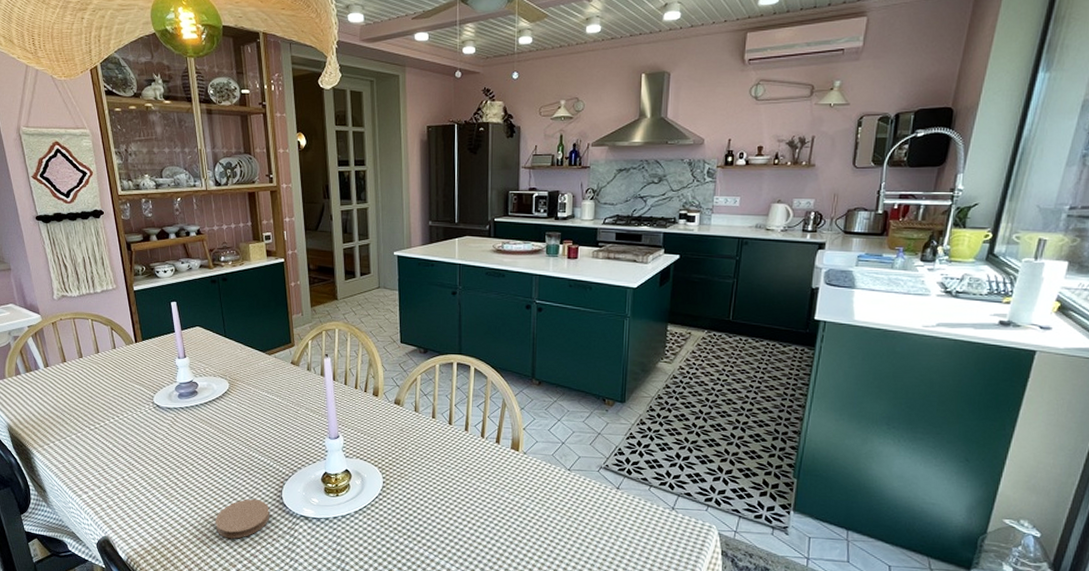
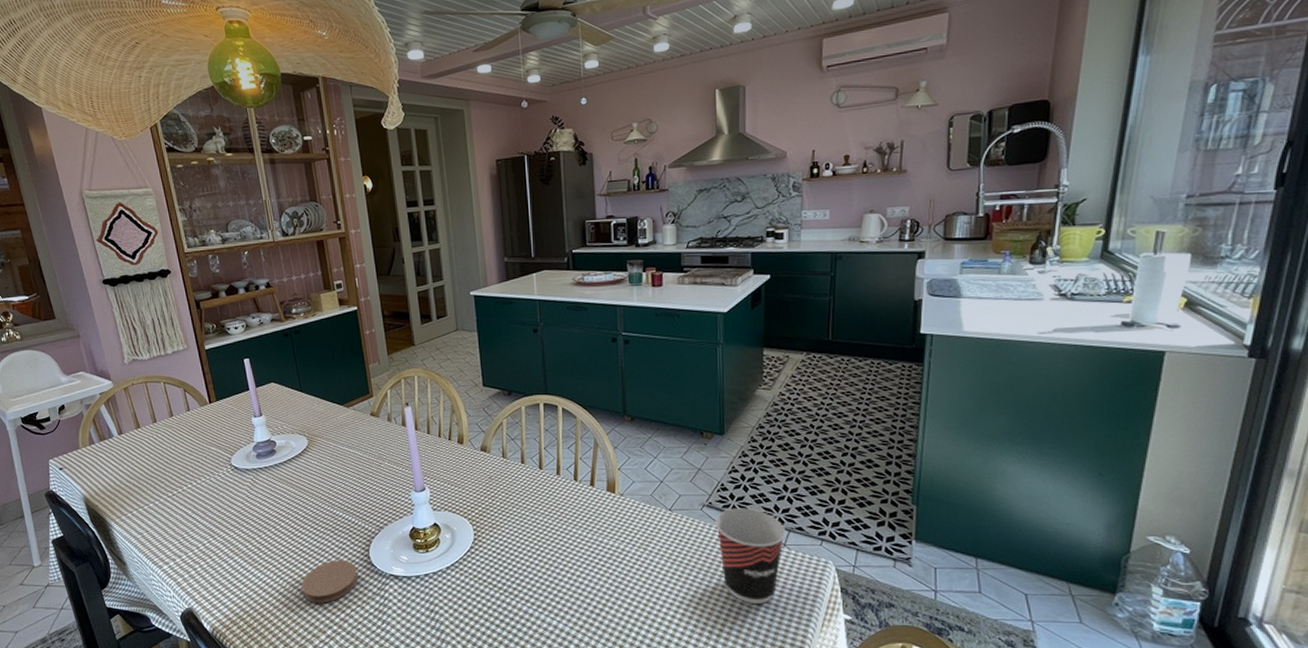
cup: none [610,471,676,561] -> present [715,508,786,604]

